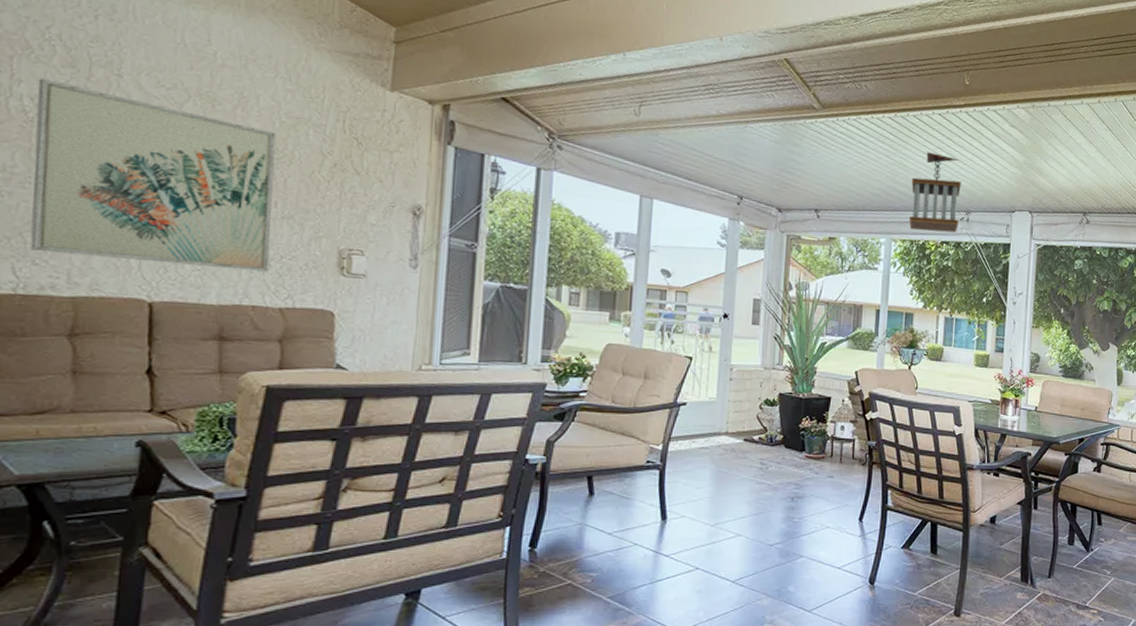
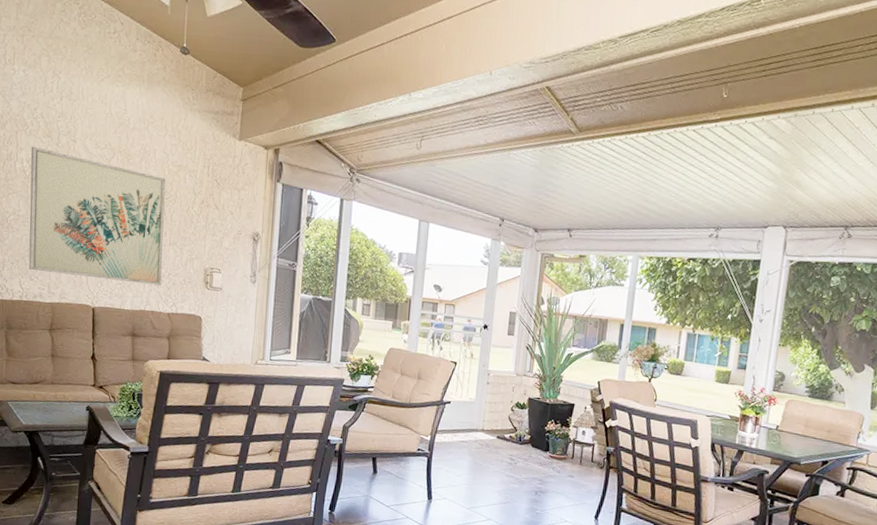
wind chime: present [908,152,961,233] -> none [656,169,712,250]

